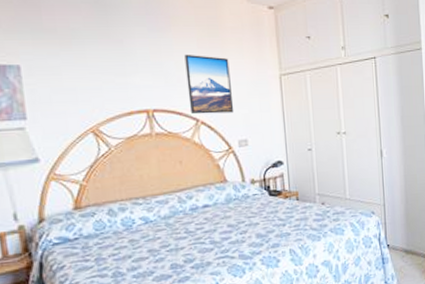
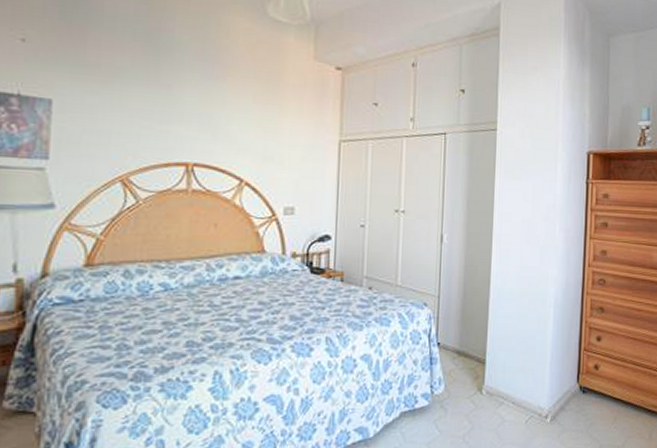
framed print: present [184,54,234,114] -> none [234,107,285,176]

